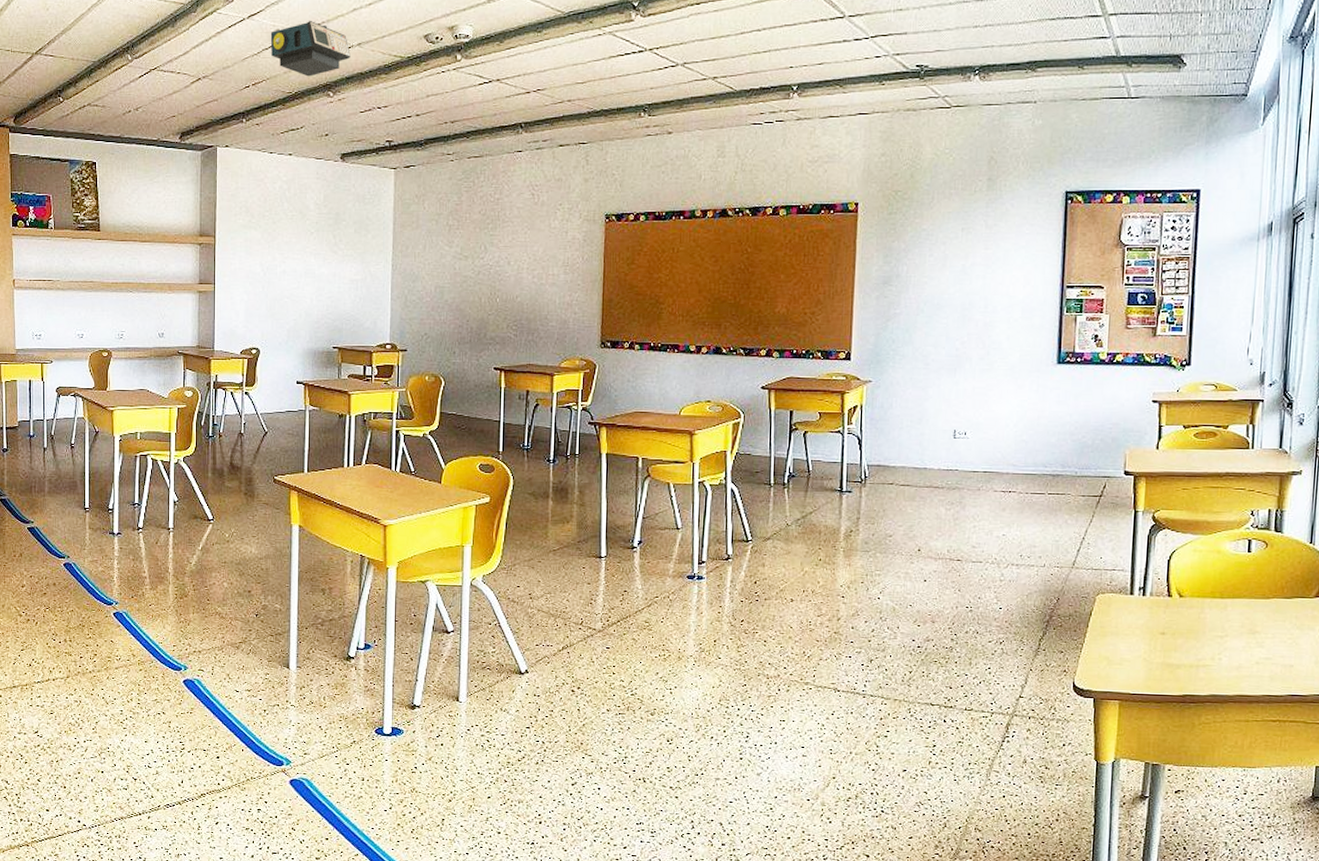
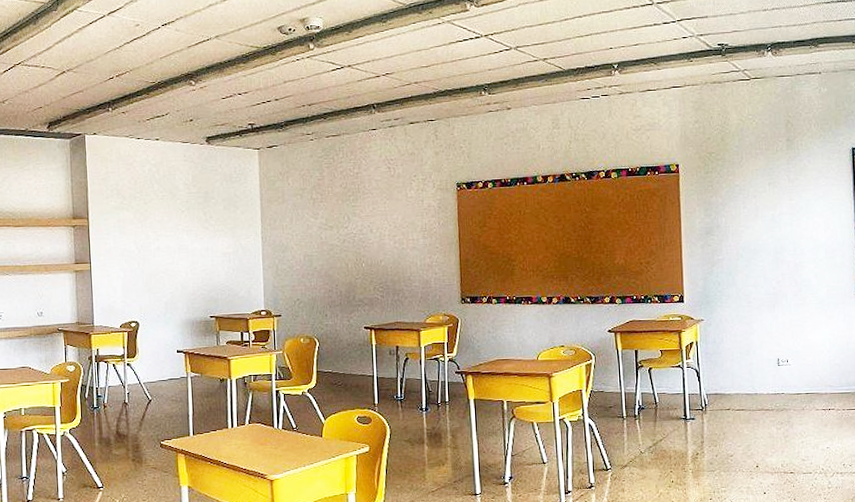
projector: present [270,20,351,77] -> none [131,15,209,68]

